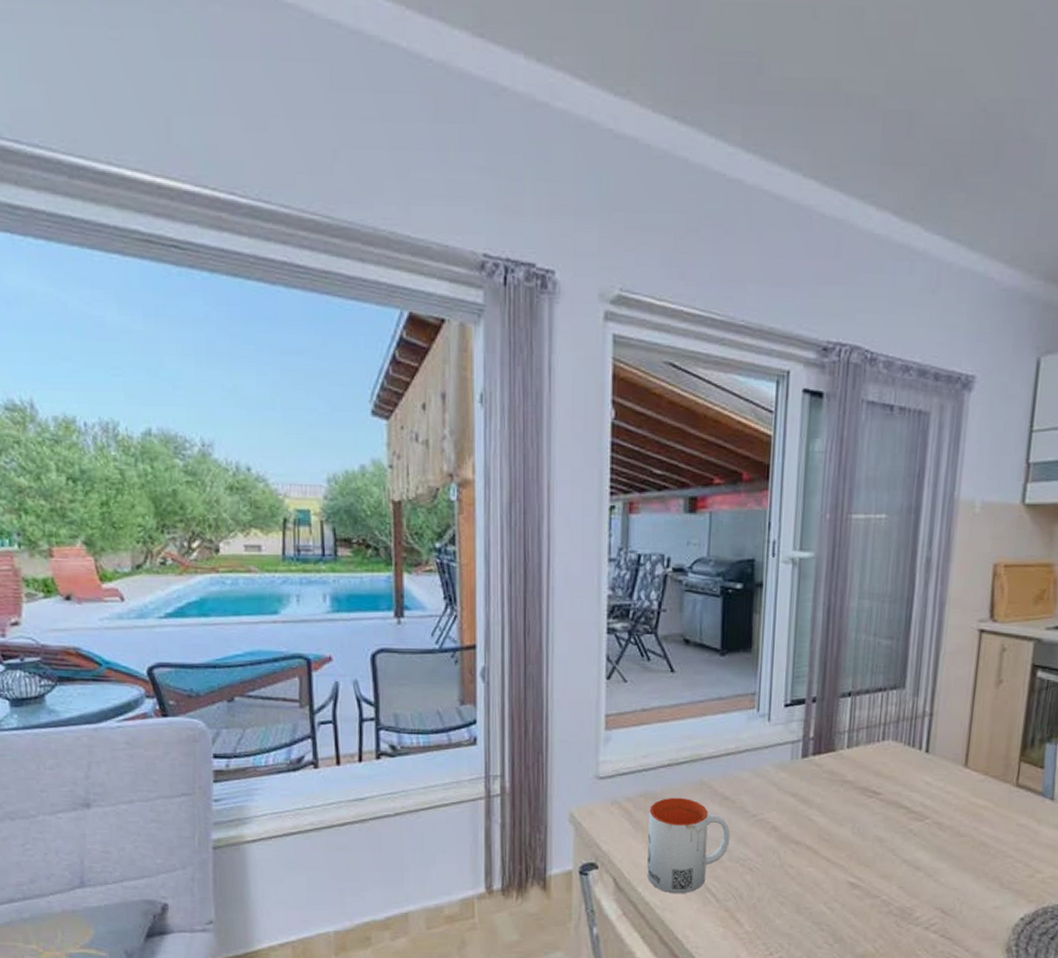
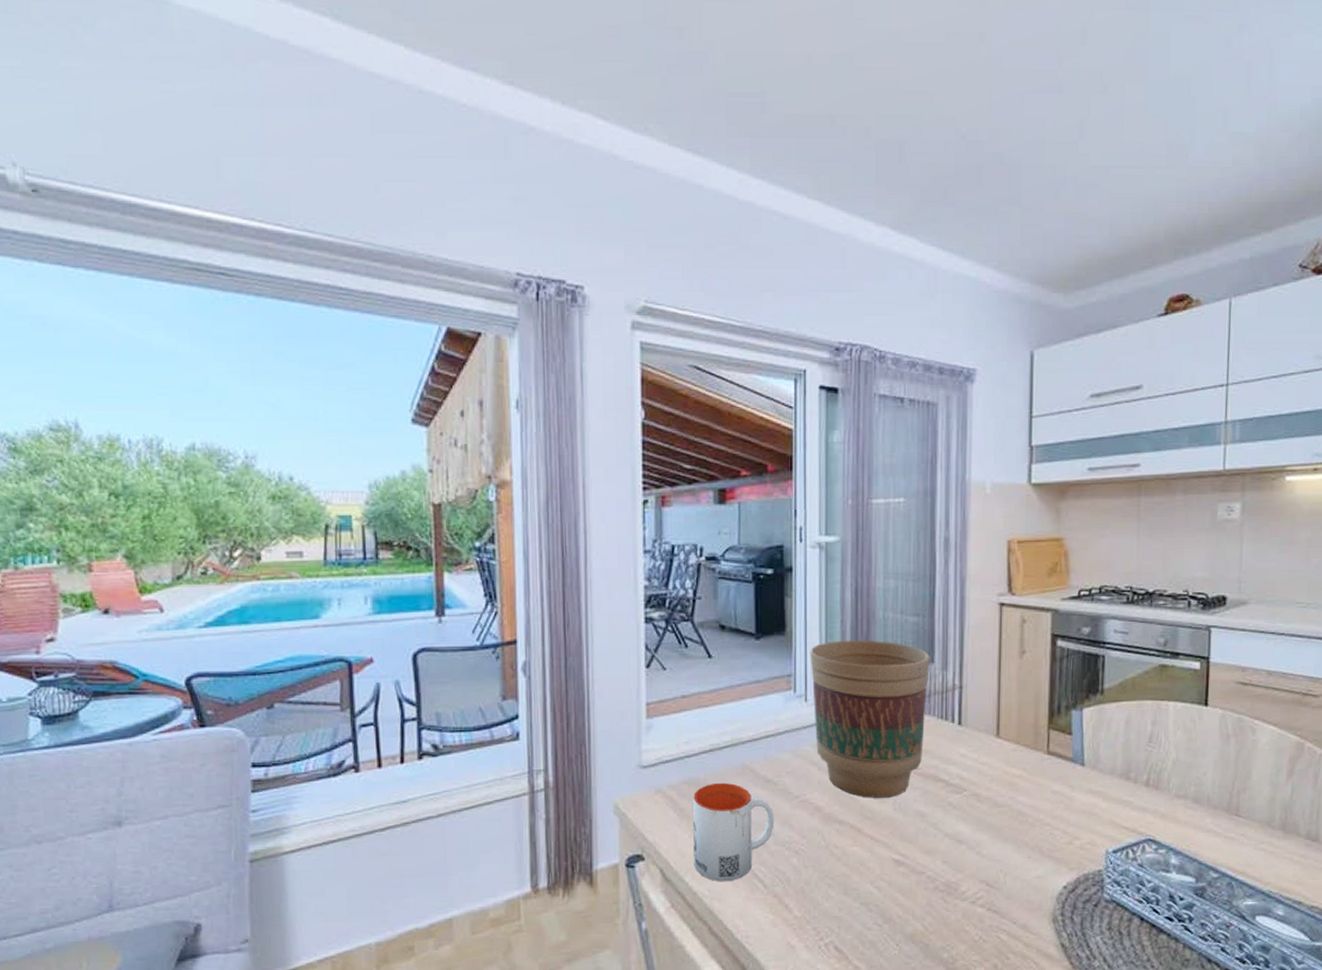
flower pot: none [775,660,901,821] -> present [810,639,930,798]

